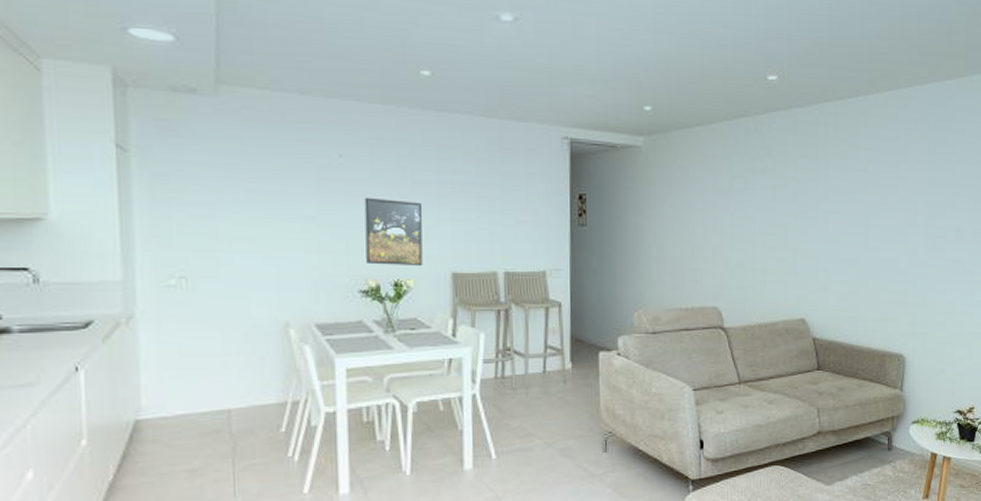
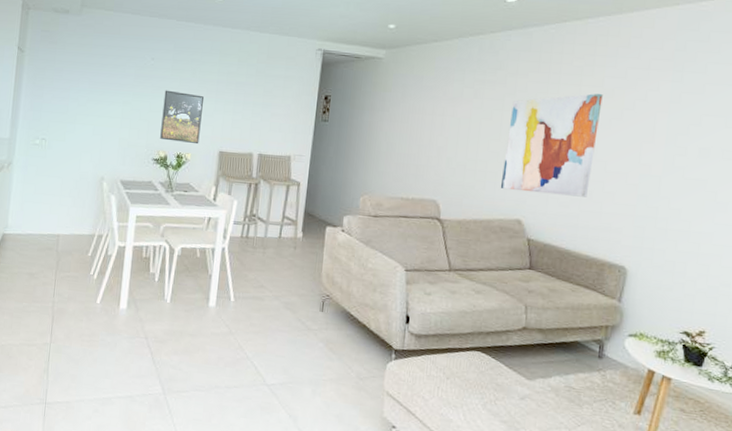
wall art: none [781,178,869,288] -> present [500,93,603,197]

